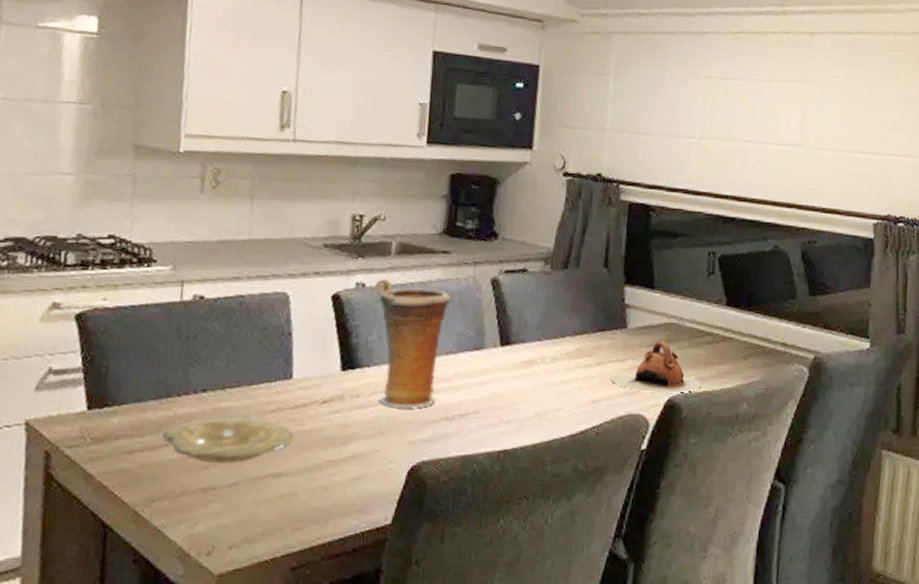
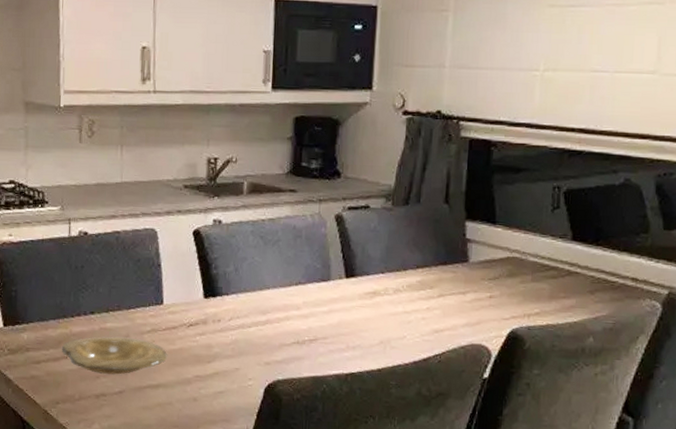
vase: present [374,278,451,409] -> none [229,216,299,333]
teapot: present [611,341,701,393] -> none [452,274,545,326]

